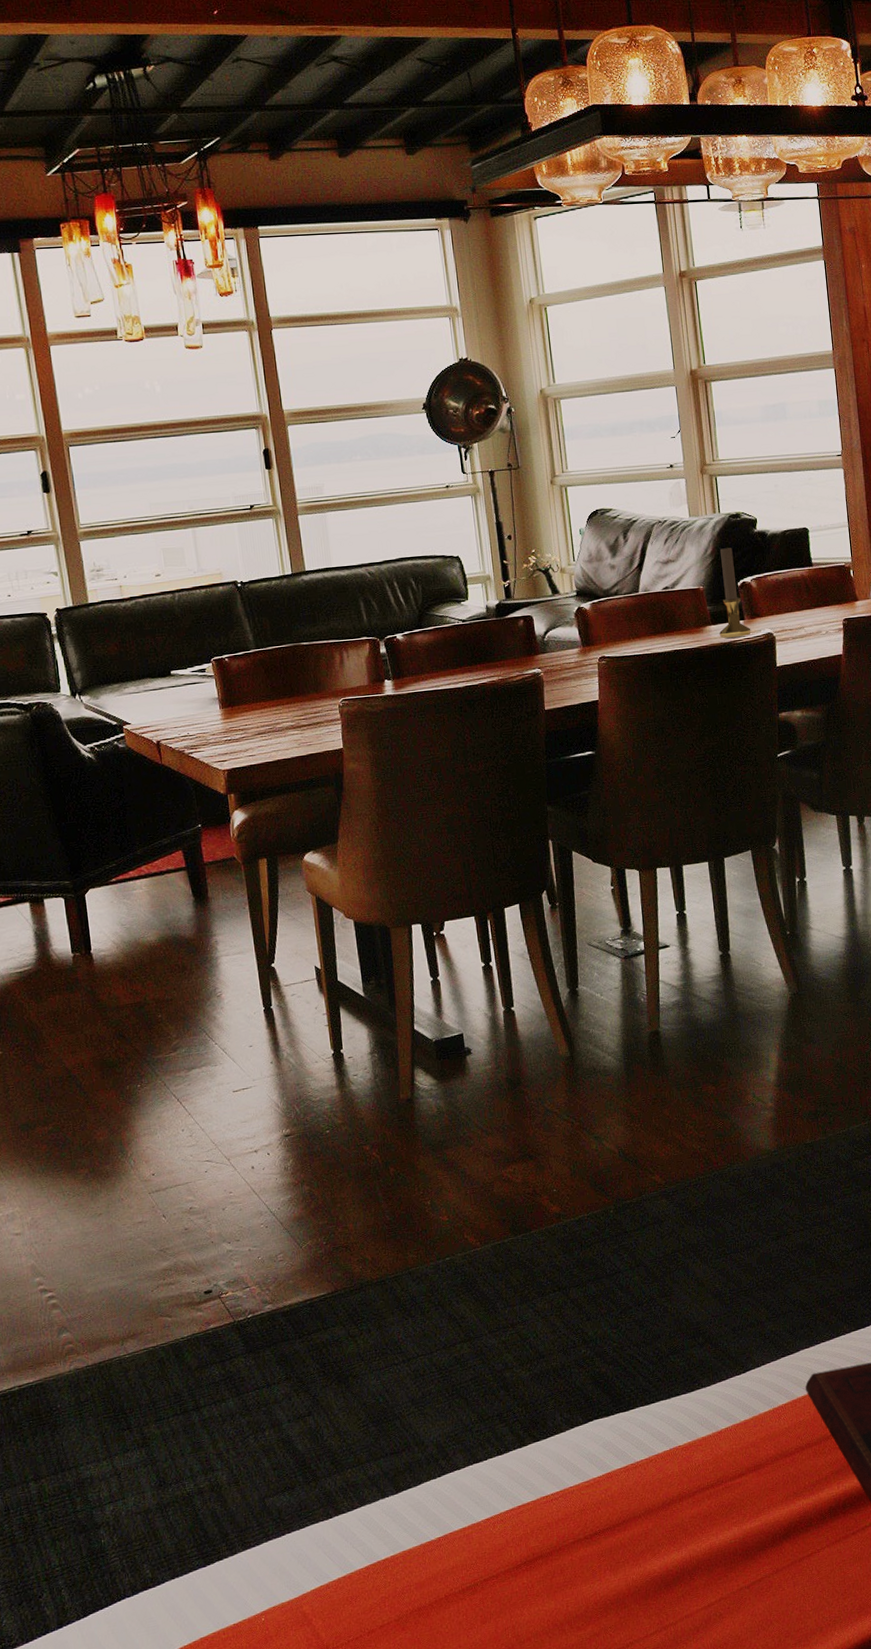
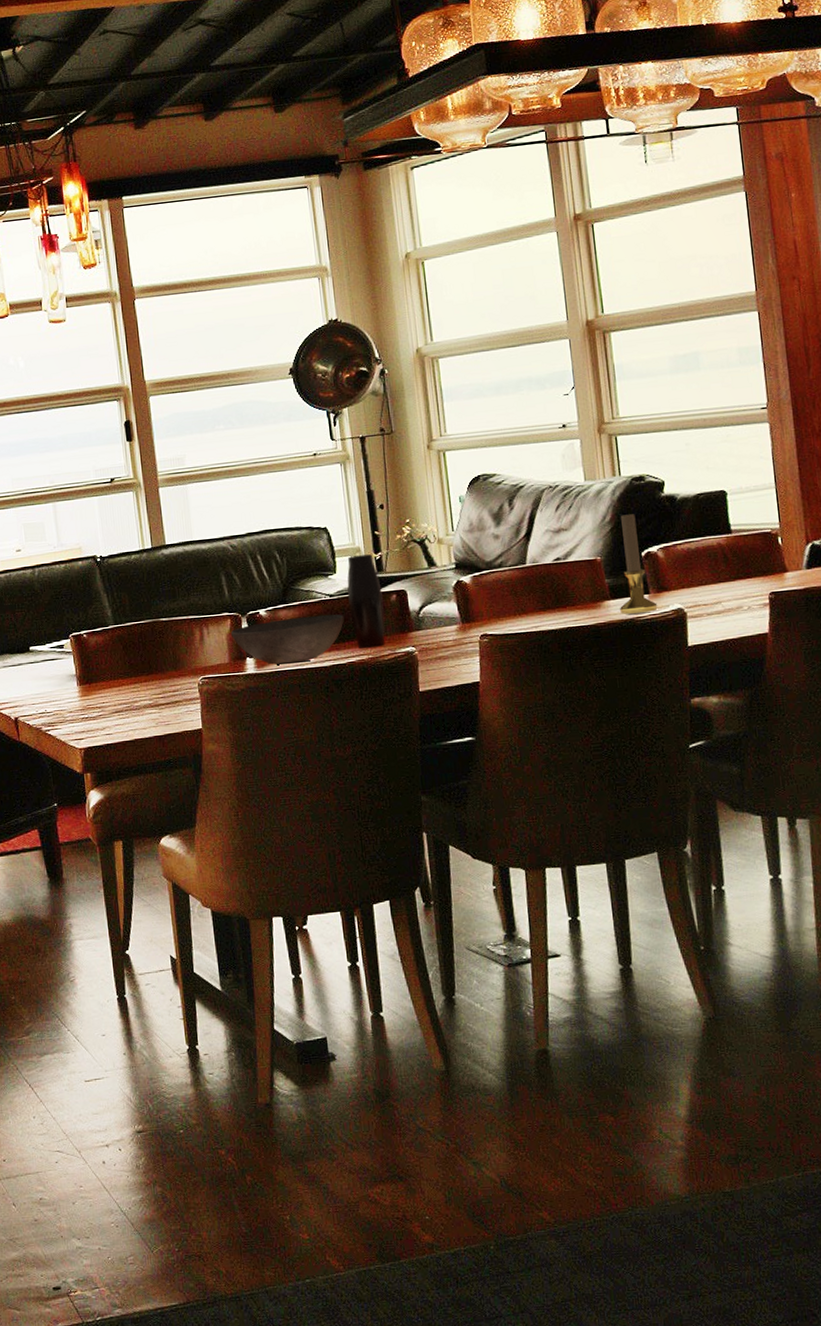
bowl: none [370,638,476,687] -> present [231,614,344,665]
vase: none [478,582,514,671] -> present [347,554,385,650]

